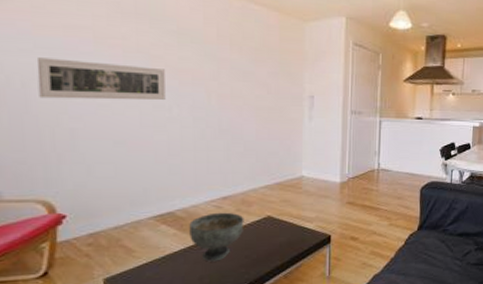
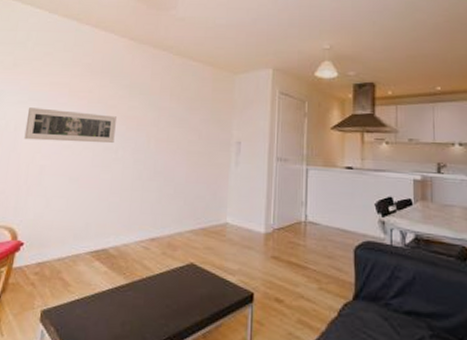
decorative bowl: present [189,212,244,262] -> none [118,253,169,307]

